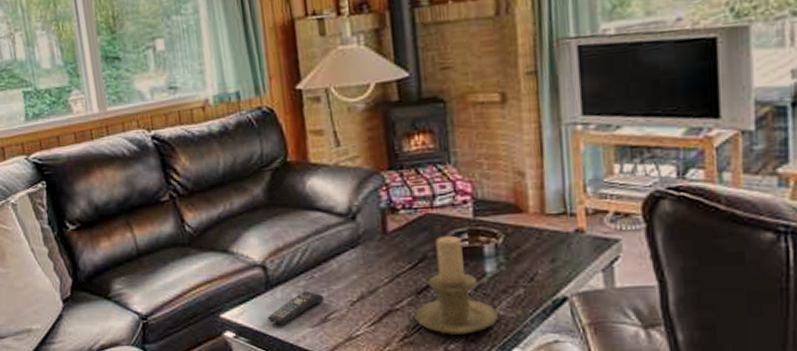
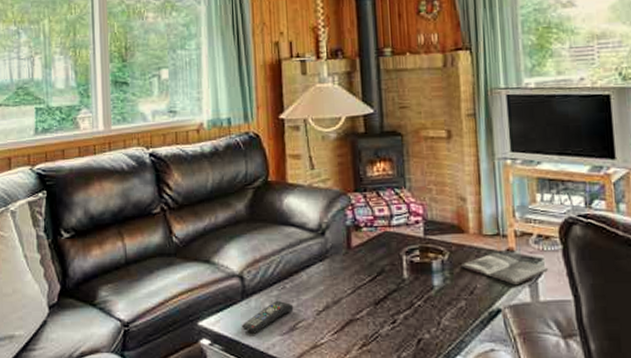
candle holder: present [414,235,498,334] -> none [372,251,443,343]
magazine: none [518,234,627,270] -> present [460,252,548,285]

